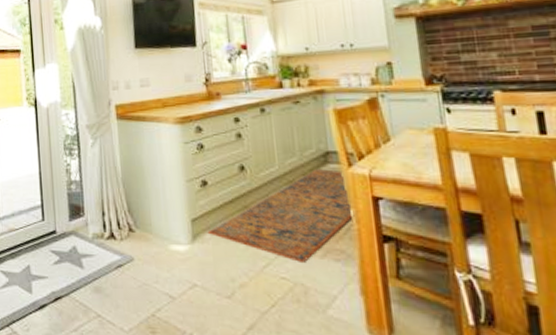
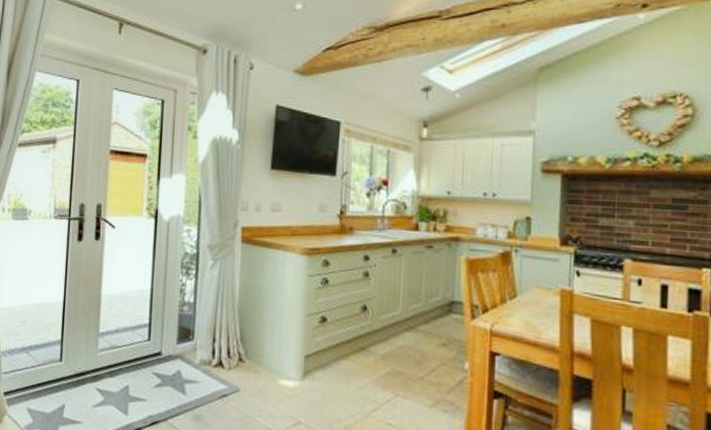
rug: present [207,168,355,264] -> none [320,316,470,411]

